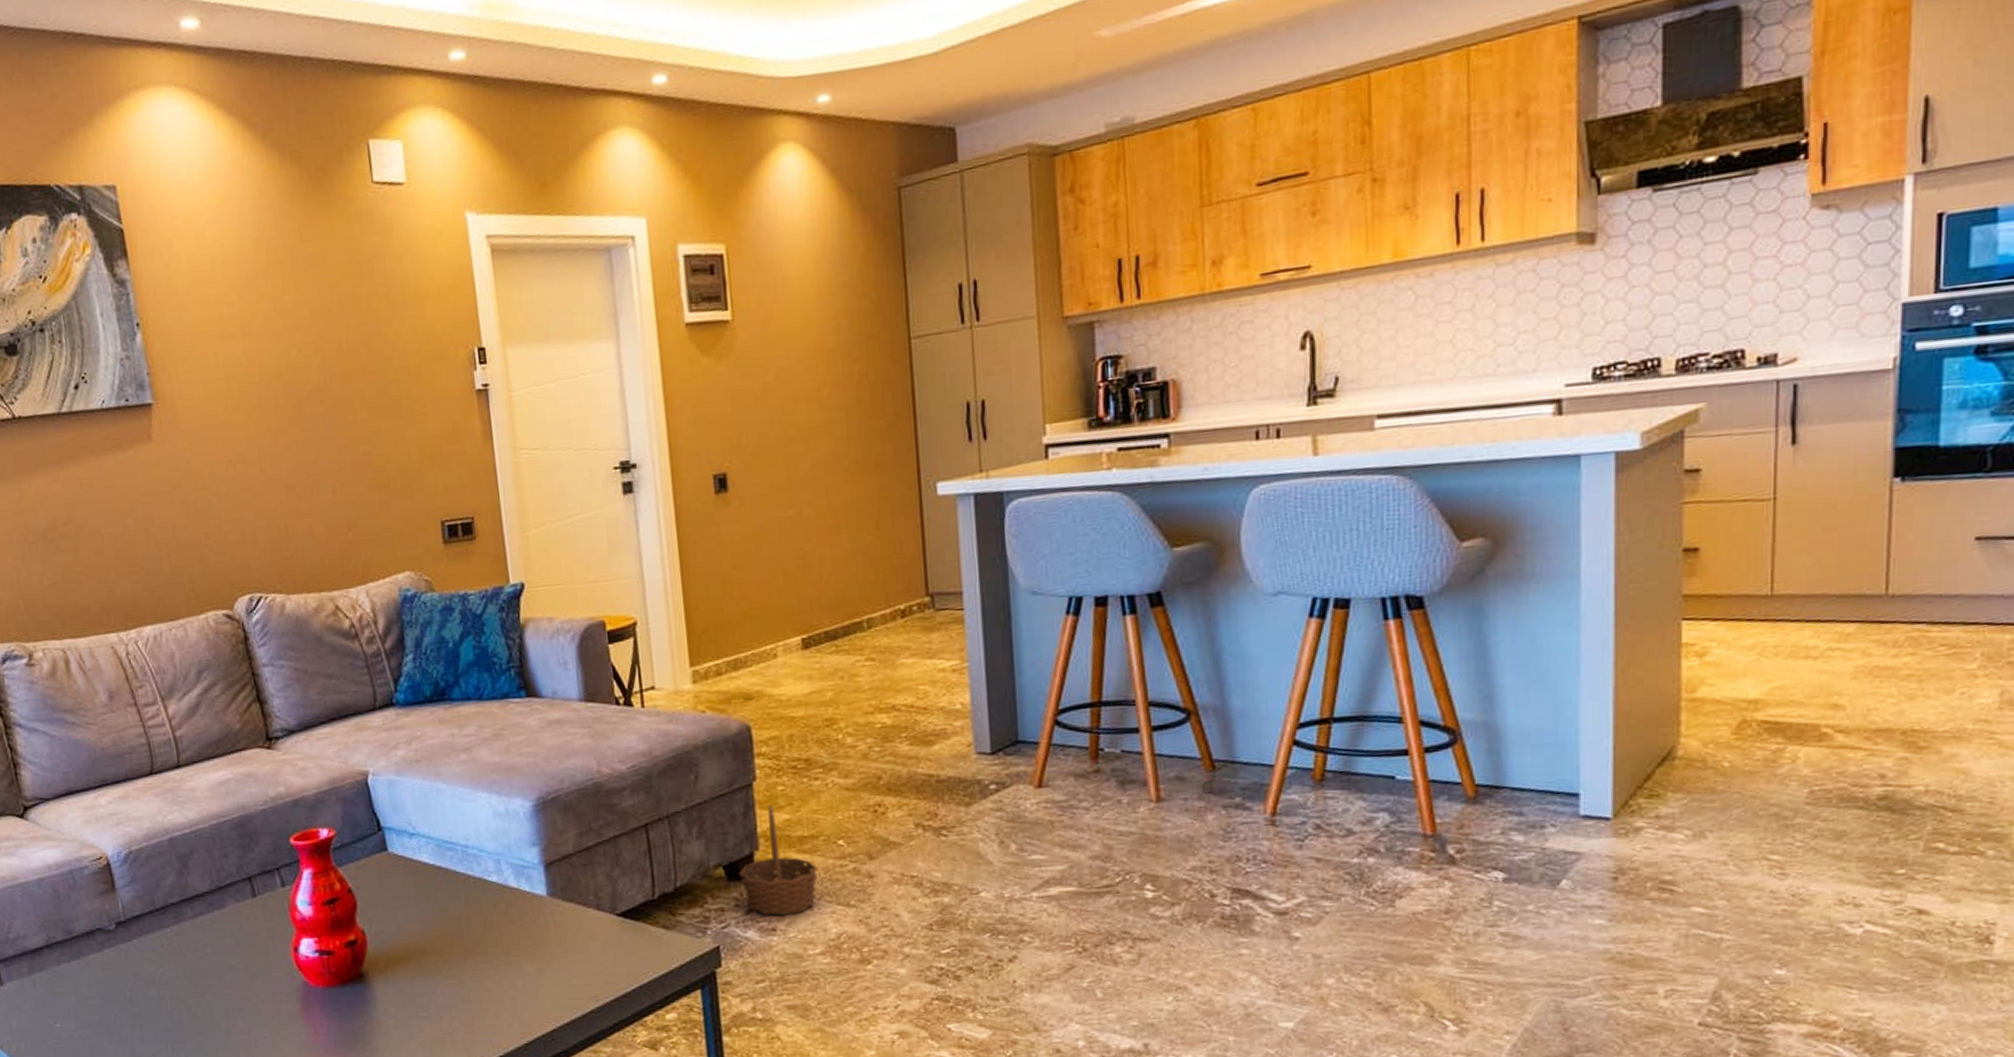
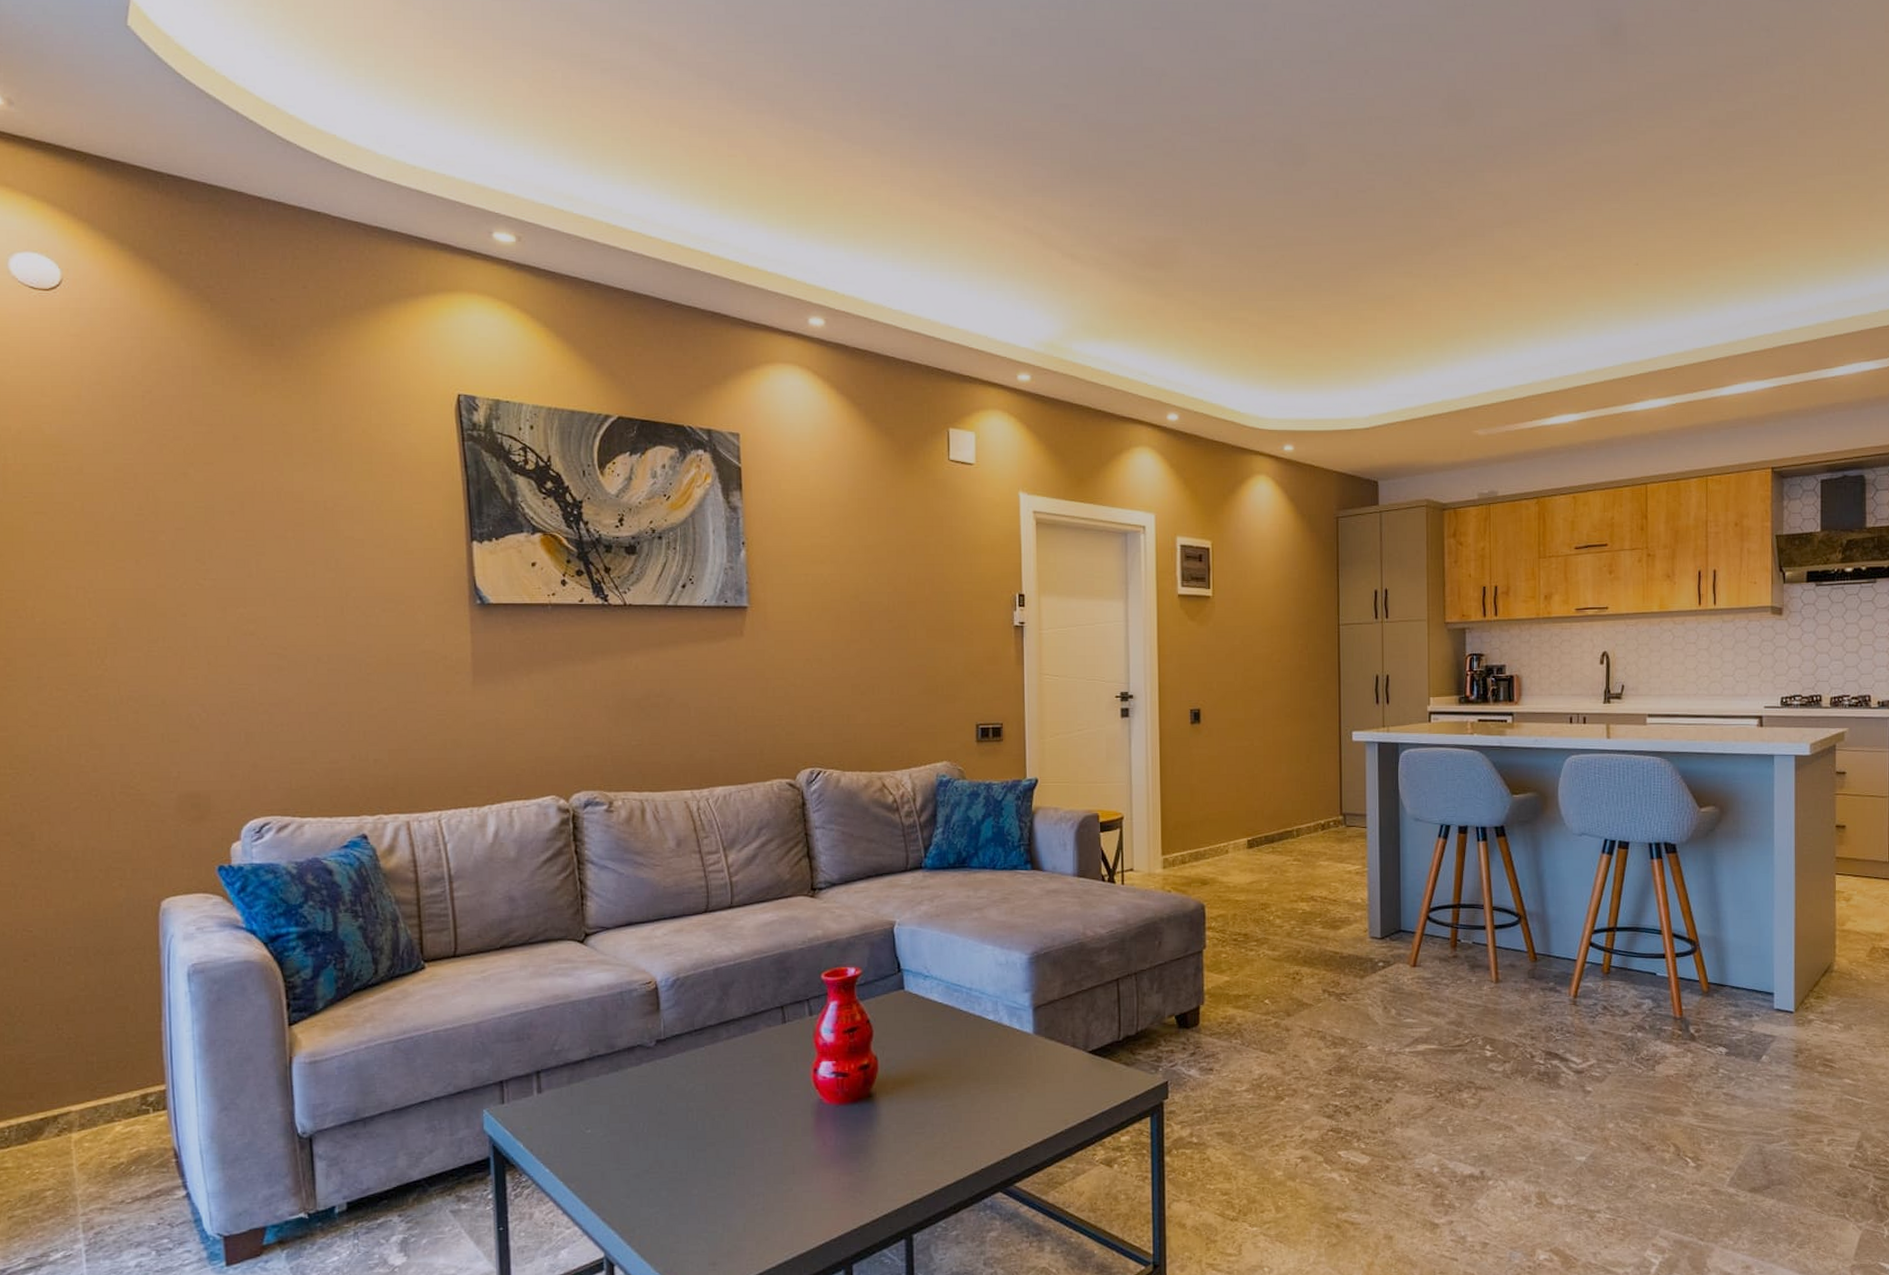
basket: present [739,805,818,916] -> none [1187,969,1248,1058]

